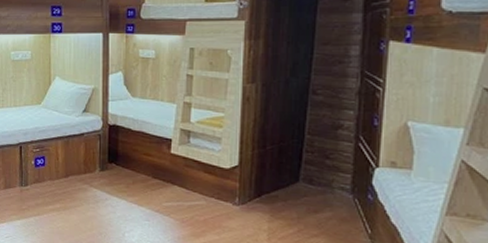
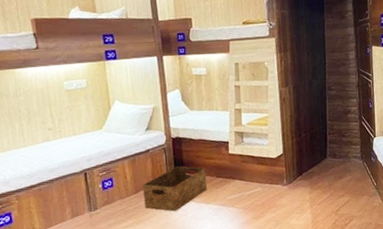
storage basket: none [73,157,142,206] -> present [143,166,208,212]

